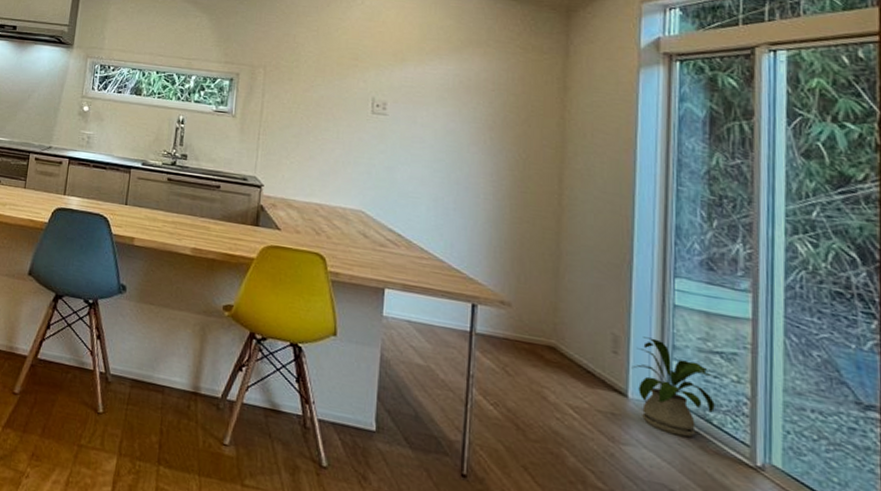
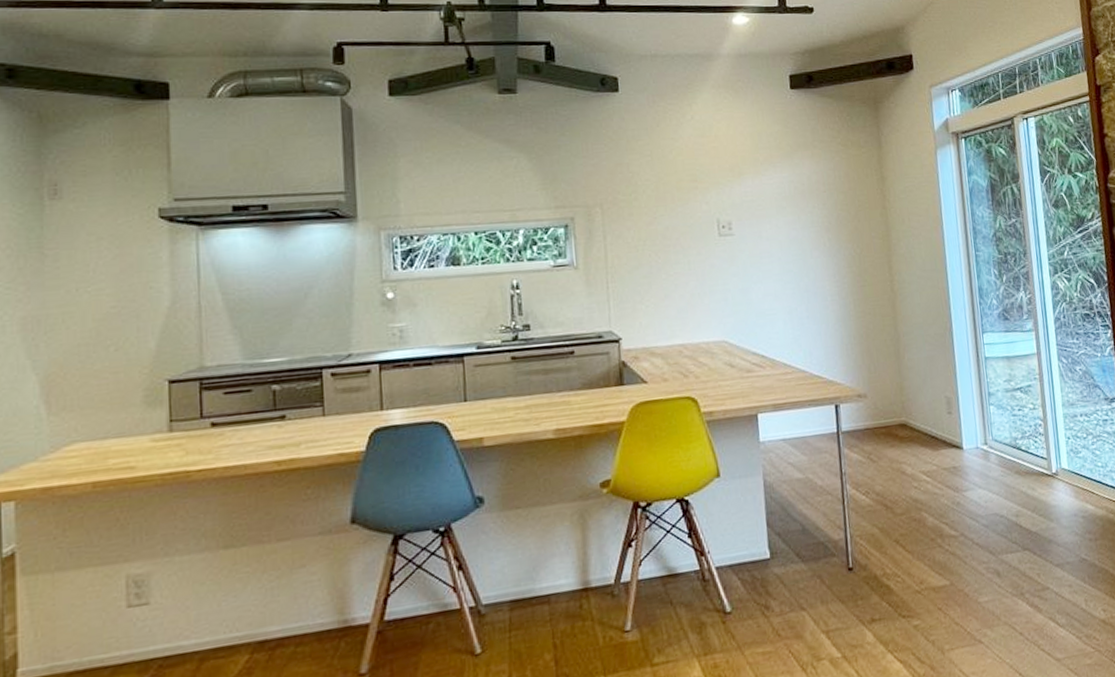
house plant: present [631,337,716,438] -> none [962,391,1022,470]

